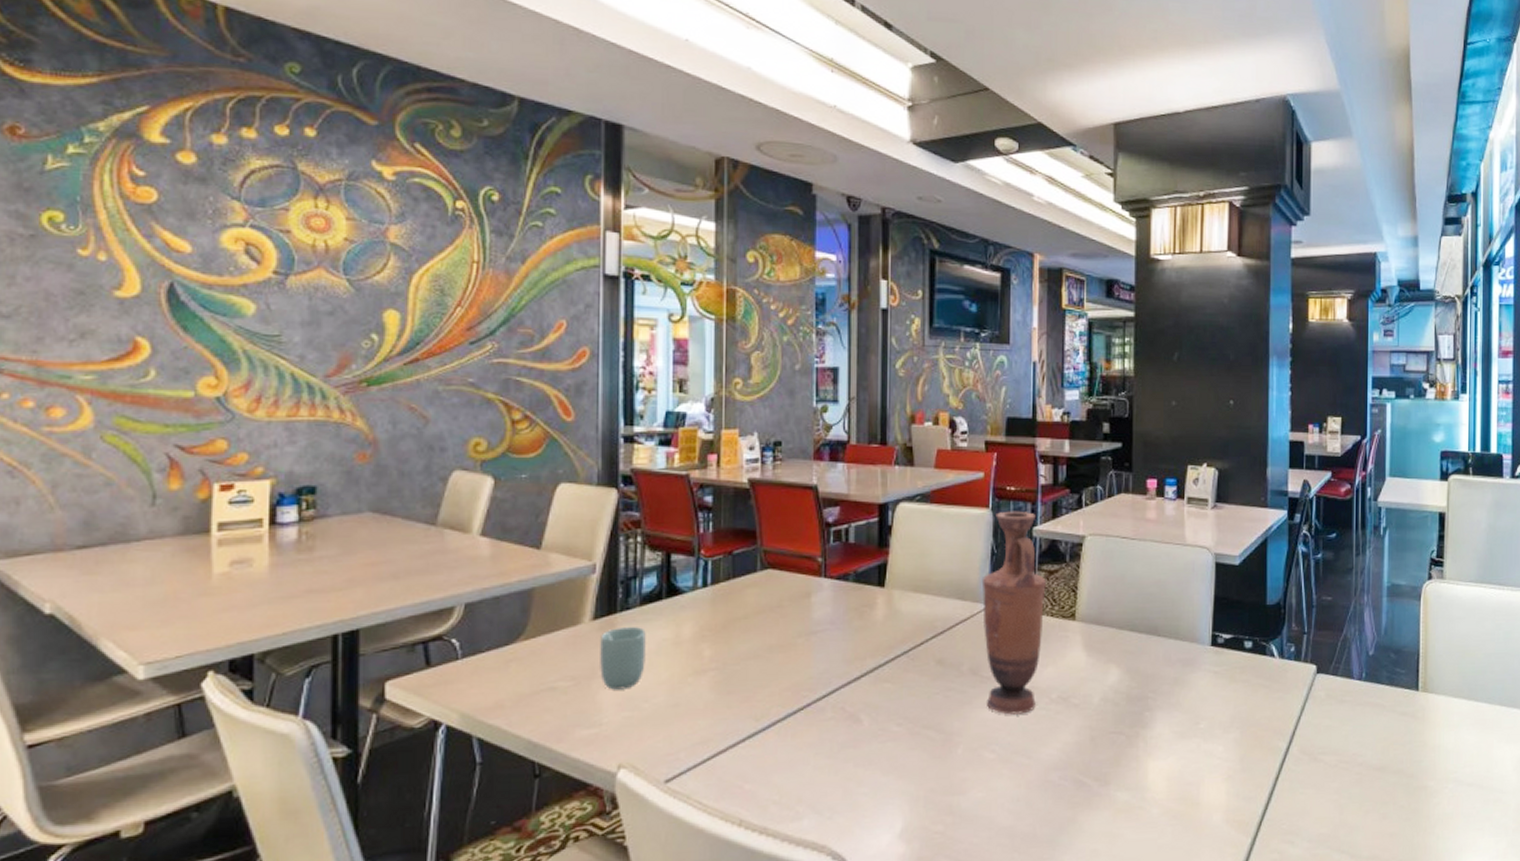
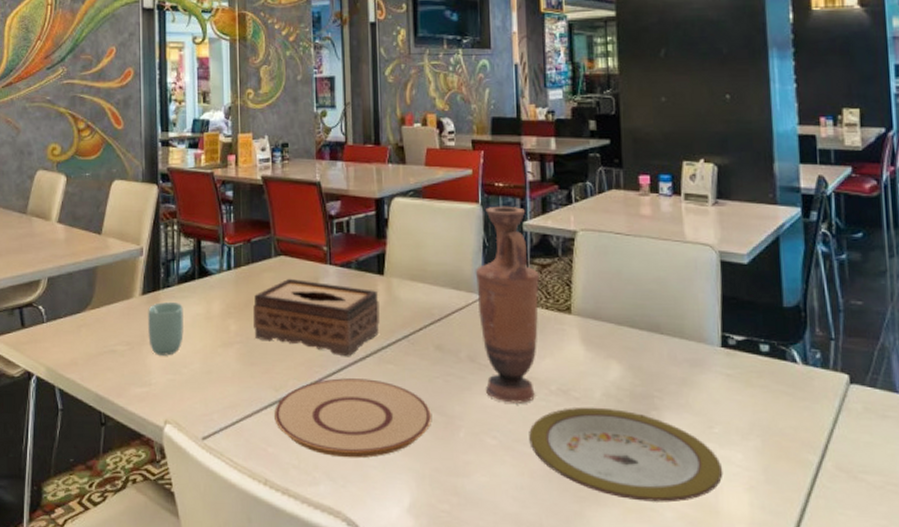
tissue box: none [732,594,878,678] -> present [253,278,380,357]
plate: none [754,700,930,788] -> present [274,378,432,458]
plate: none [1028,712,1206,801] -> present [529,407,723,503]

